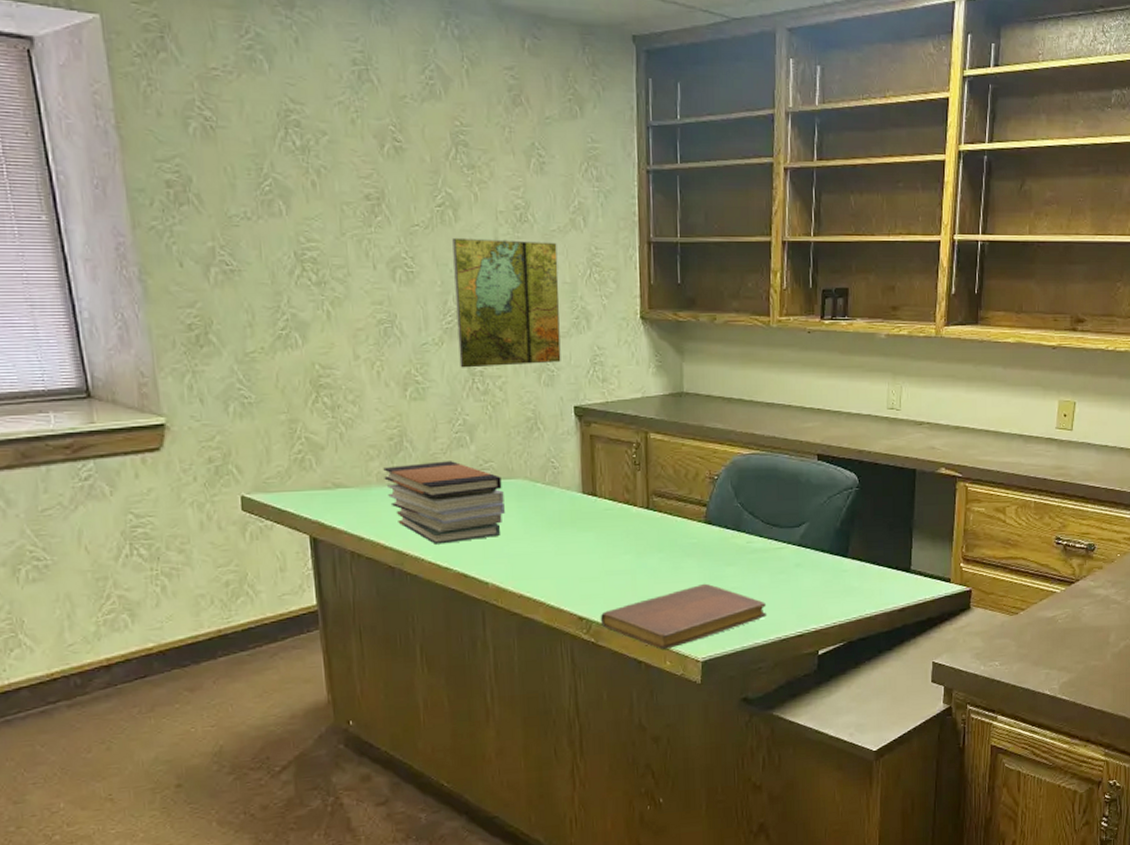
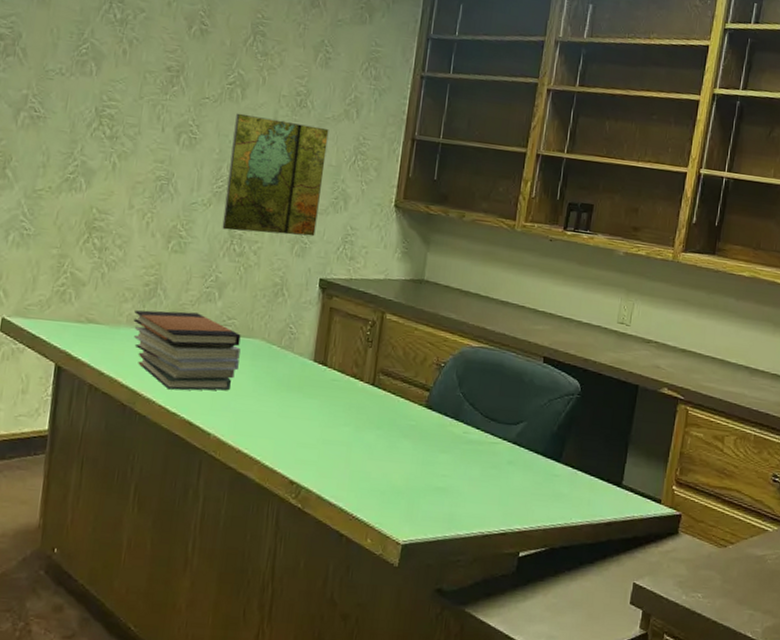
notebook: present [600,583,767,649] -> none [310,466,474,527]

